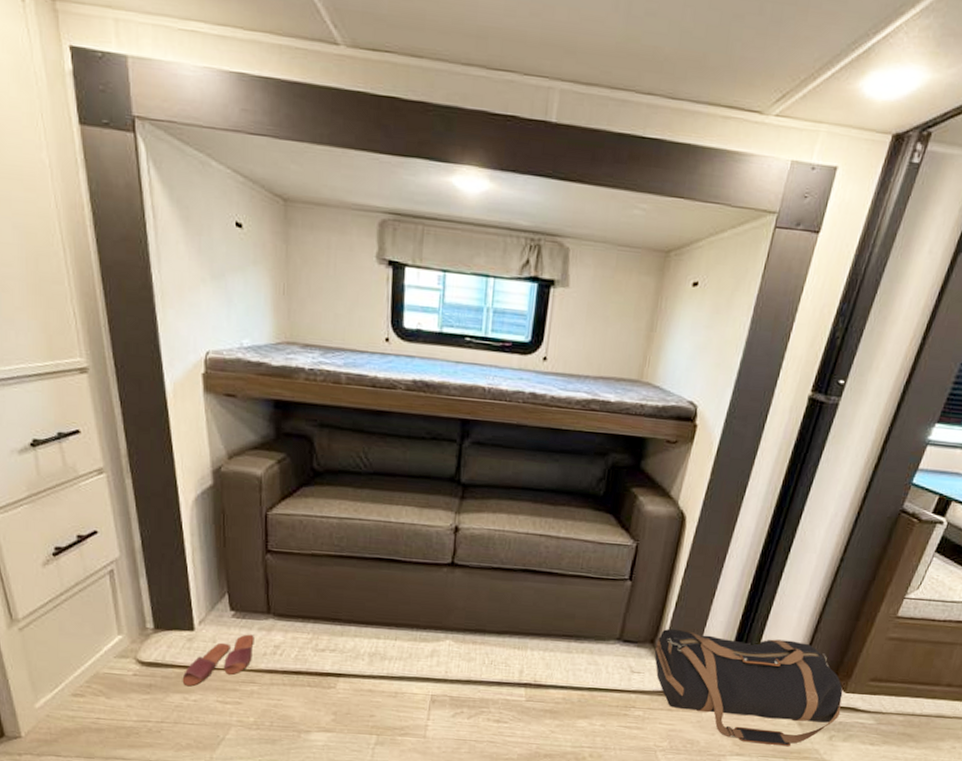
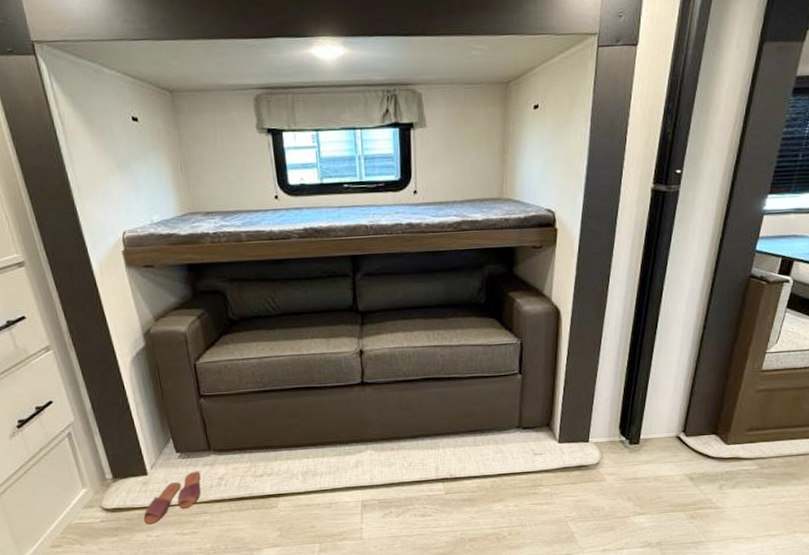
duffel bag: present [654,629,843,747] -> none [551,405,726,502]

